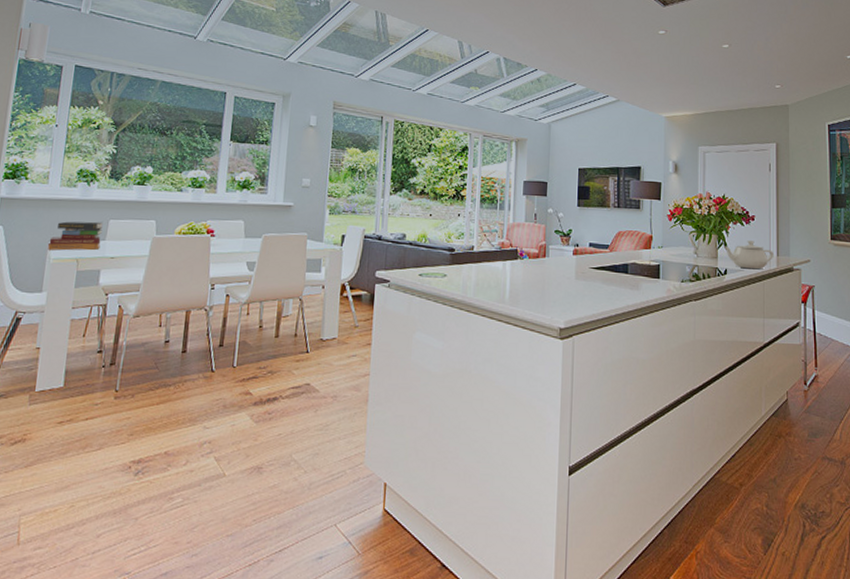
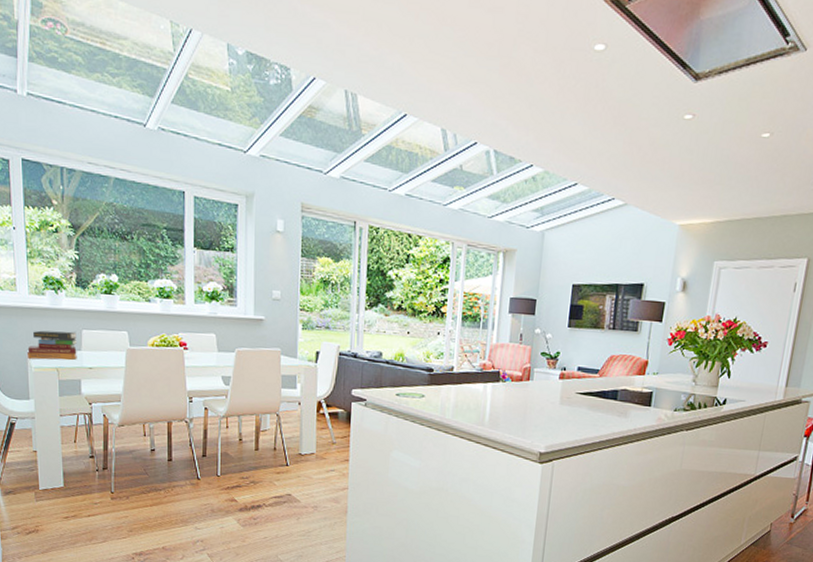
teapot: present [723,240,775,270] -> none [726,369,783,401]

